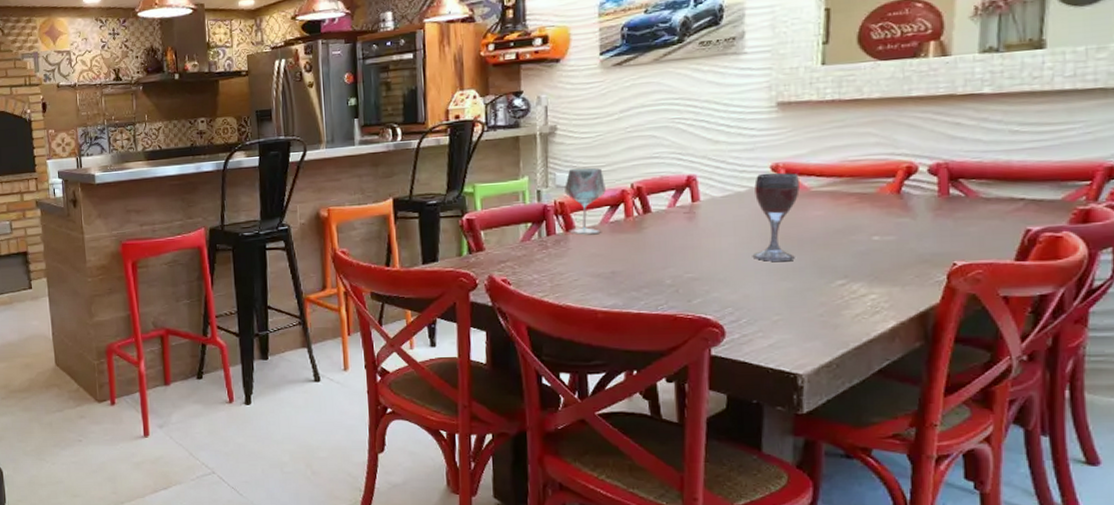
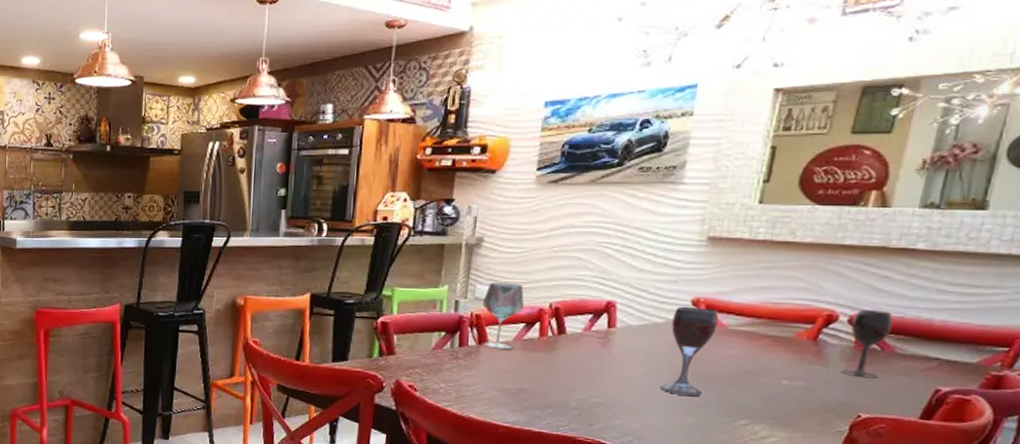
wine glass: none [930,157,973,226] -> present [842,310,893,379]

